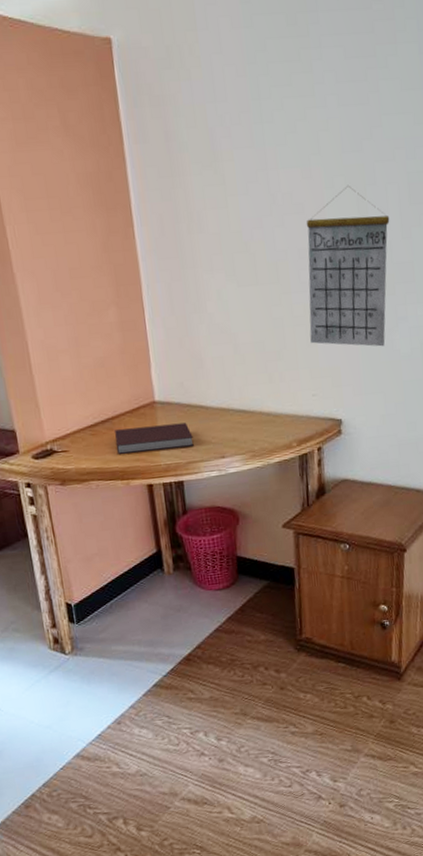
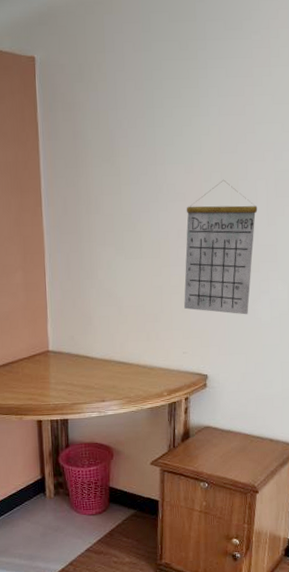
notebook: present [115,422,194,454] -> none [13,370,79,393]

